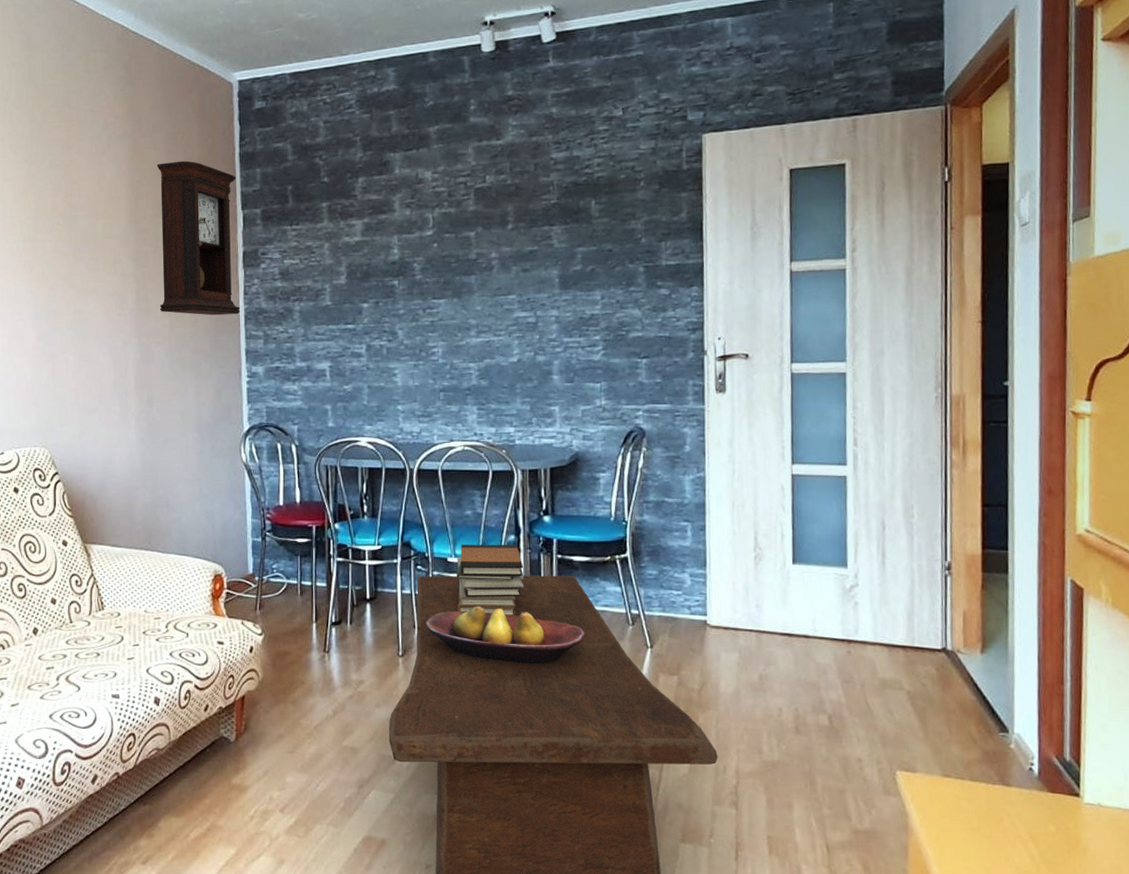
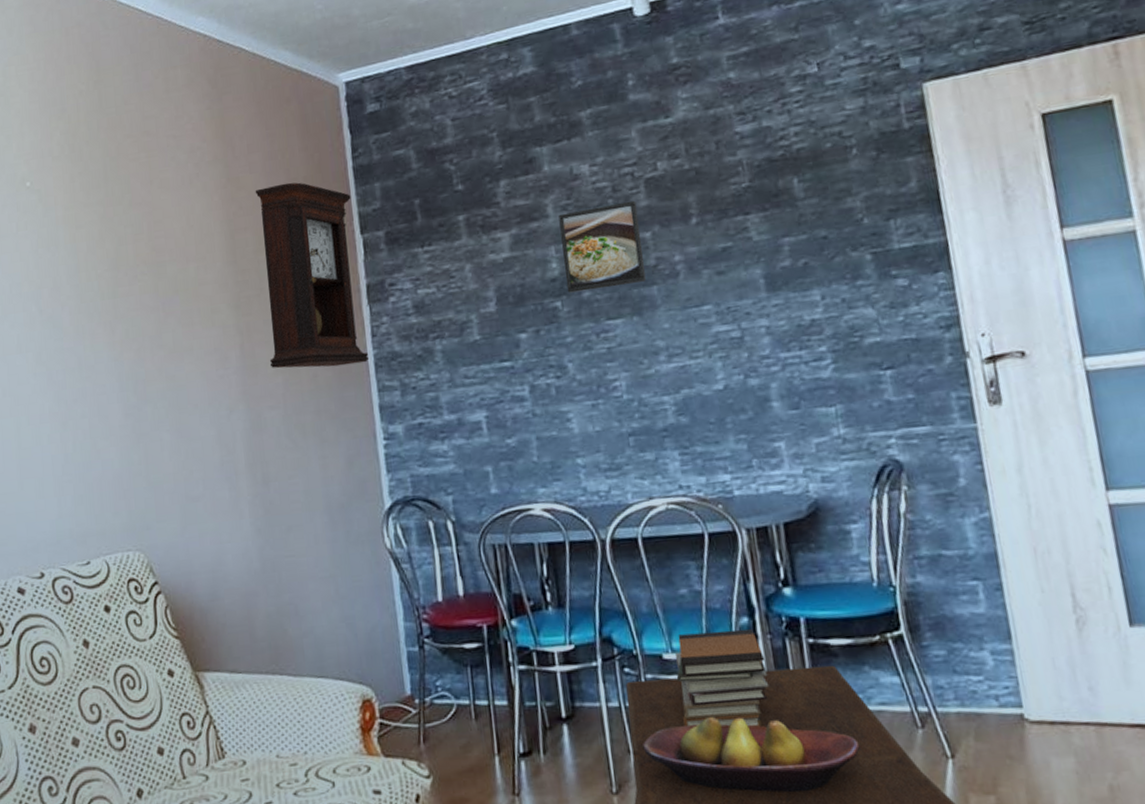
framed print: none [403,205,467,275] -> present [558,200,646,293]

